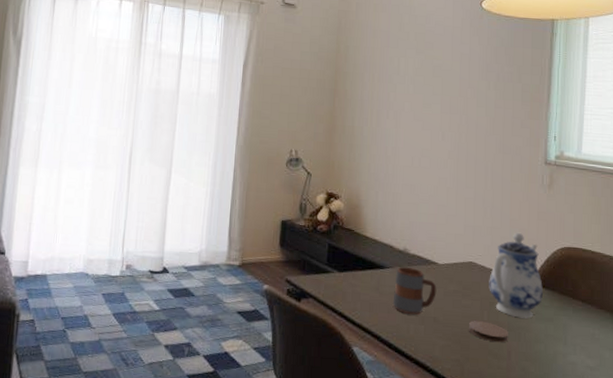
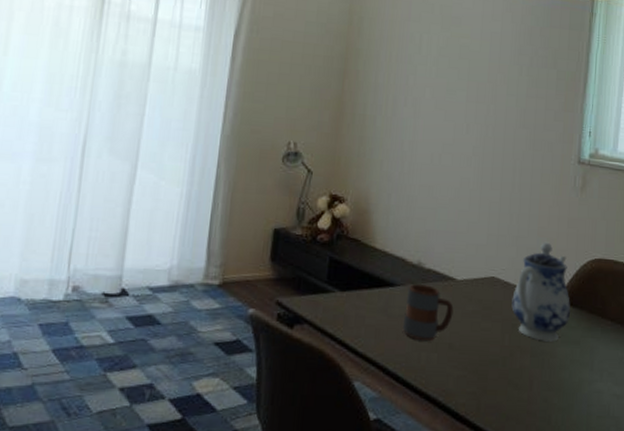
coaster: present [468,321,508,343] -> none [487,346,531,371]

